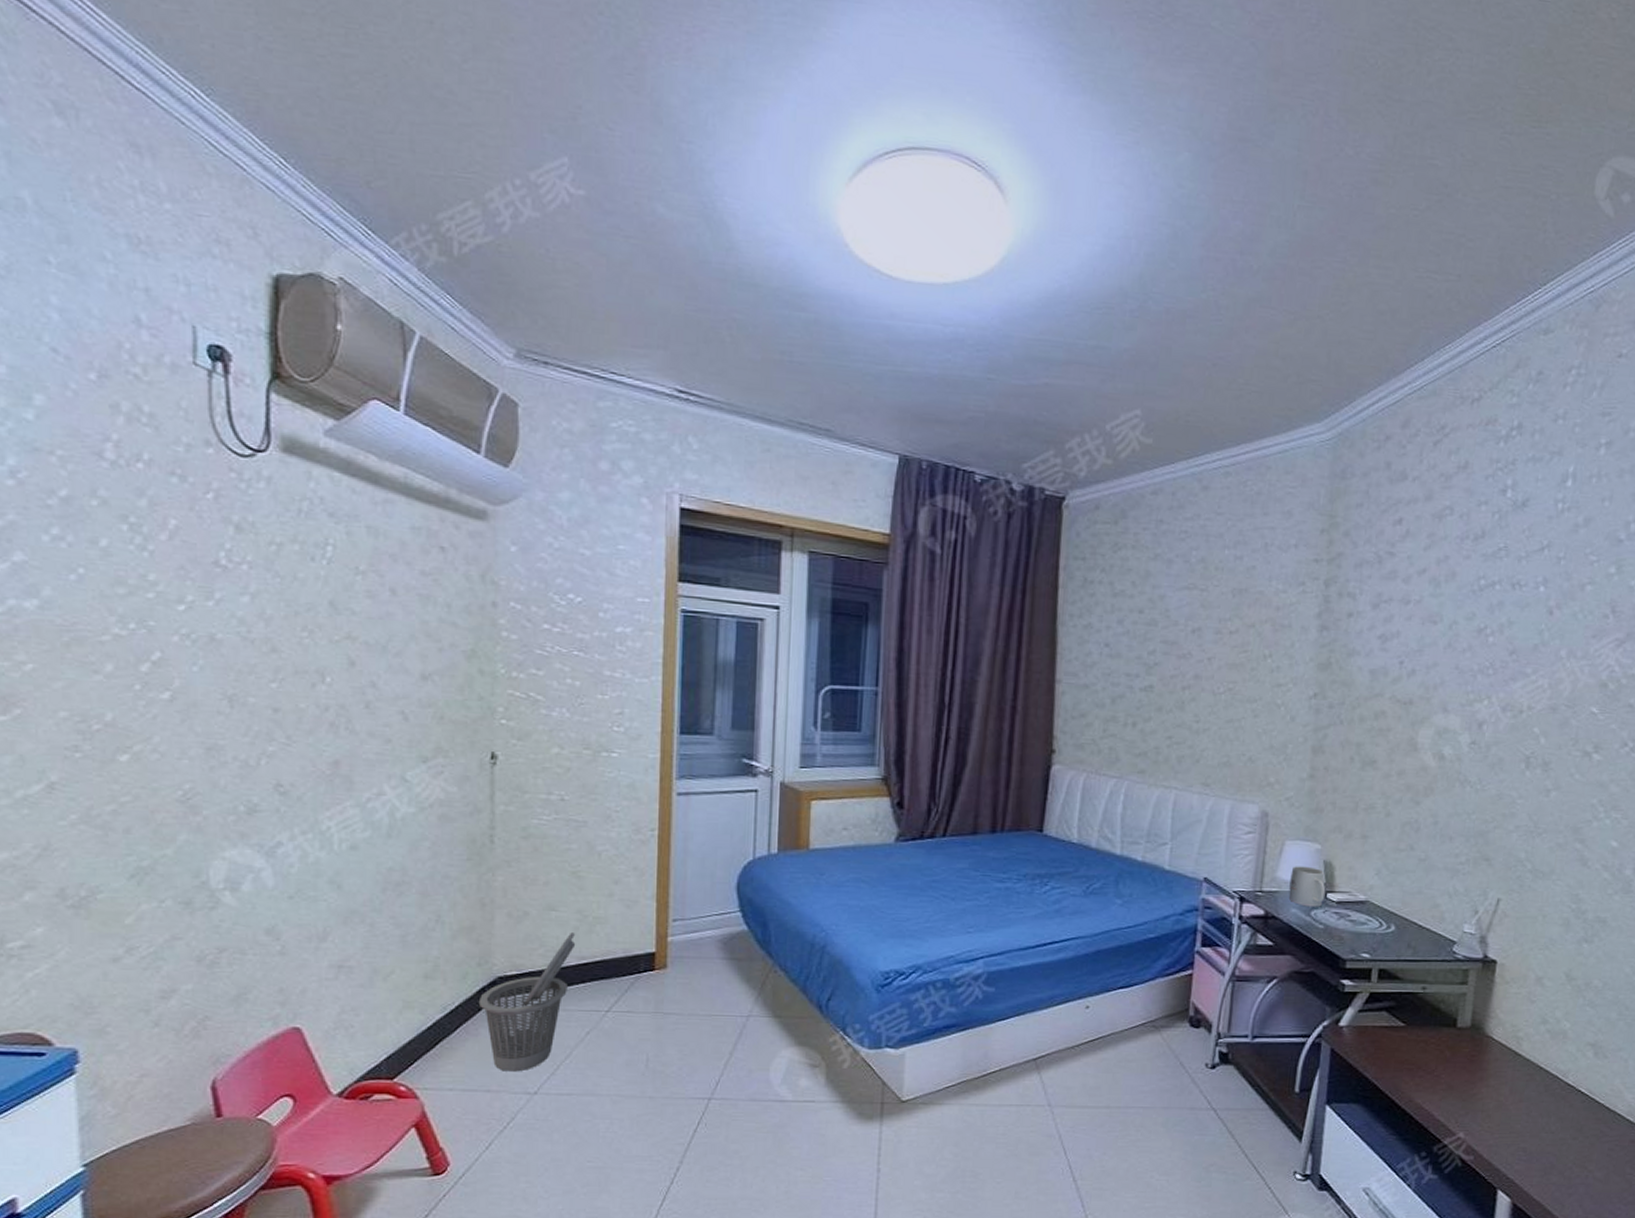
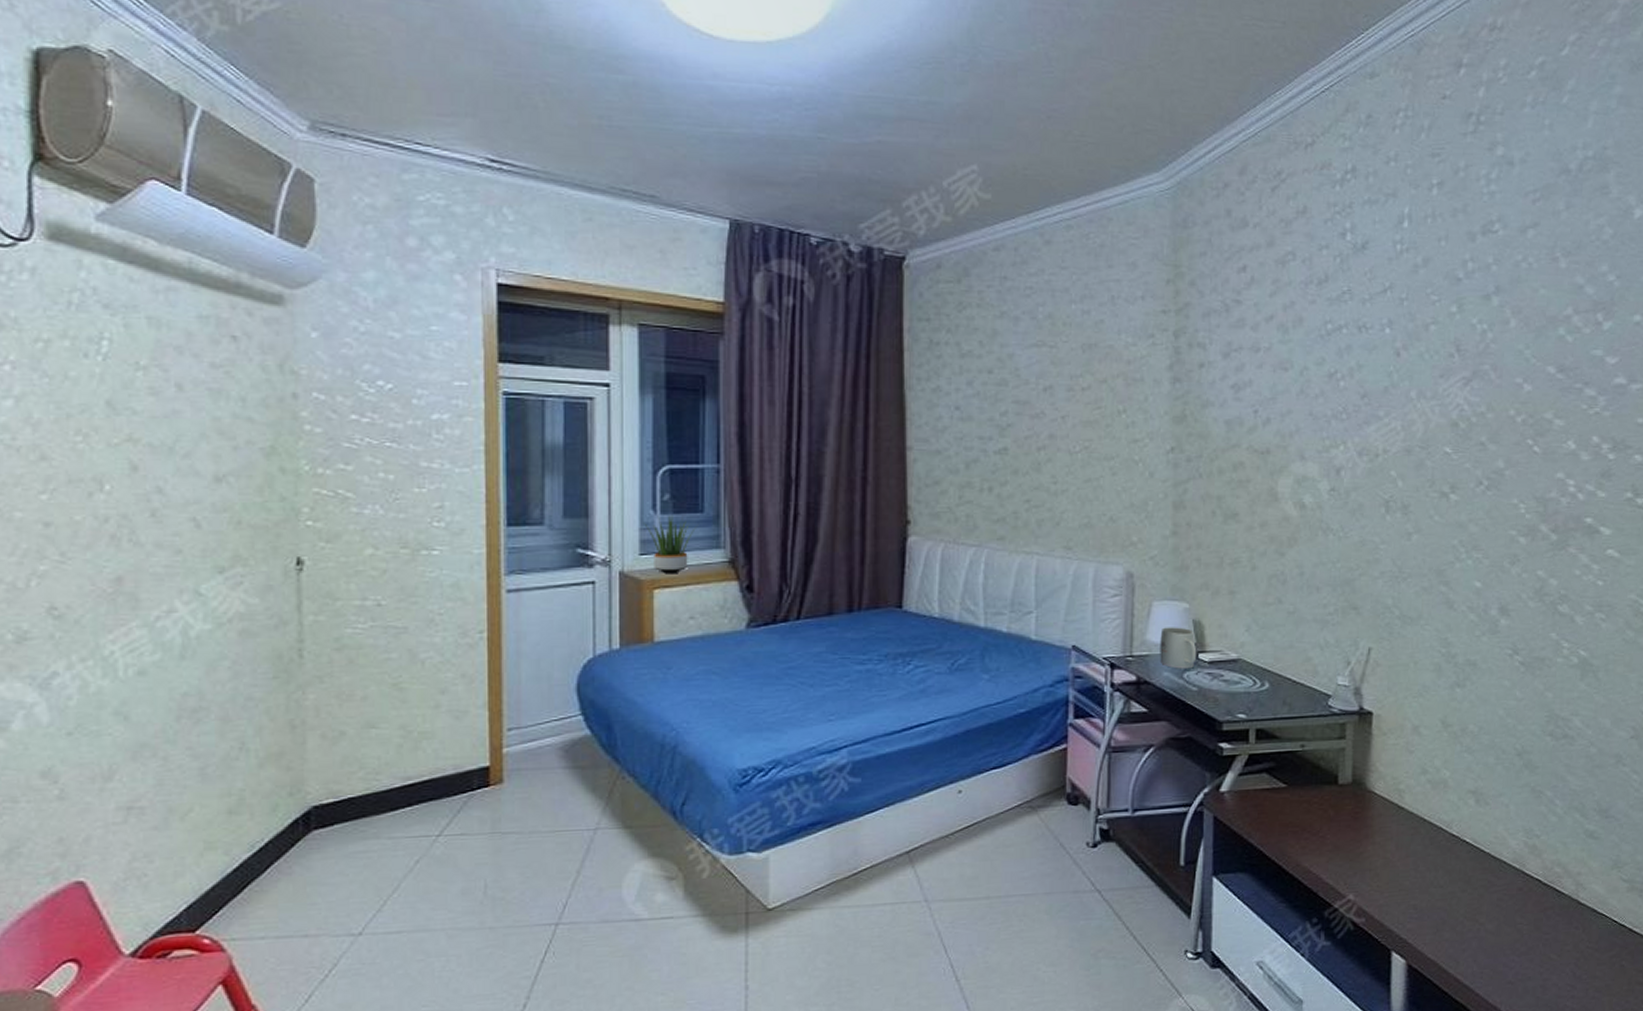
laundry basket: present [478,933,576,1072] -> none [291,751,400,913]
potted plant: none [805,732,853,786] -> present [644,515,696,573]

